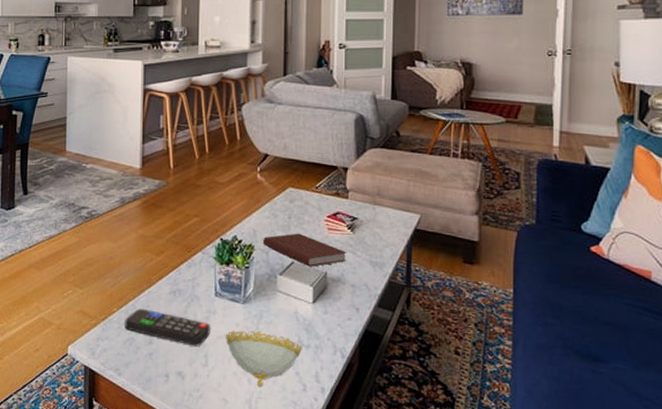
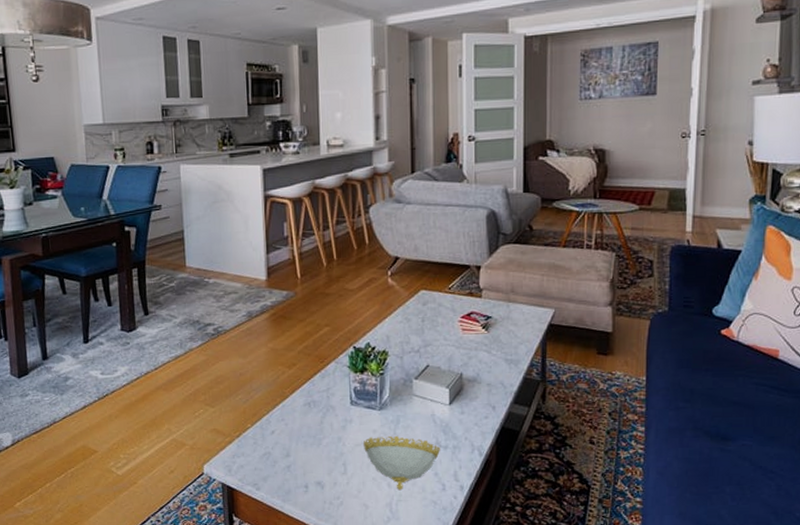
remote control: present [125,308,210,346] -> none [260,422,348,456]
book: present [263,233,347,267] -> none [397,336,482,369]

